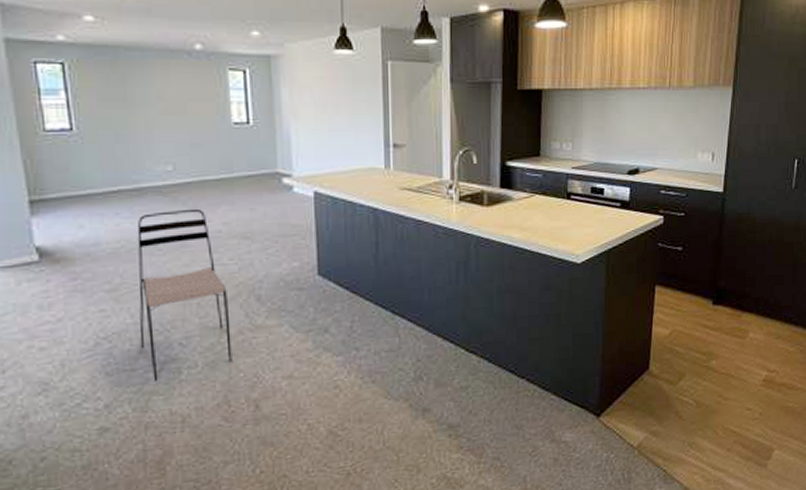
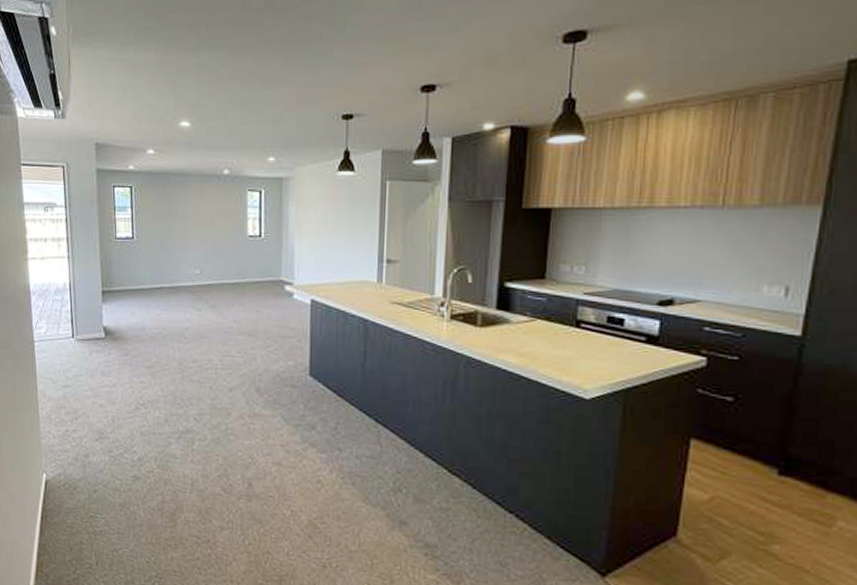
dining chair: present [137,208,232,382] -> none [166,306,234,447]

